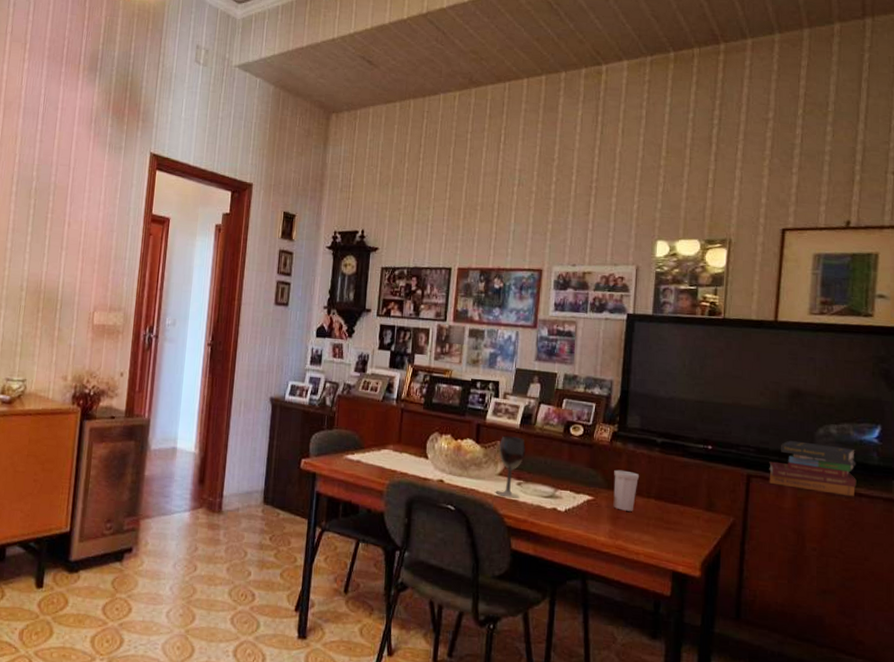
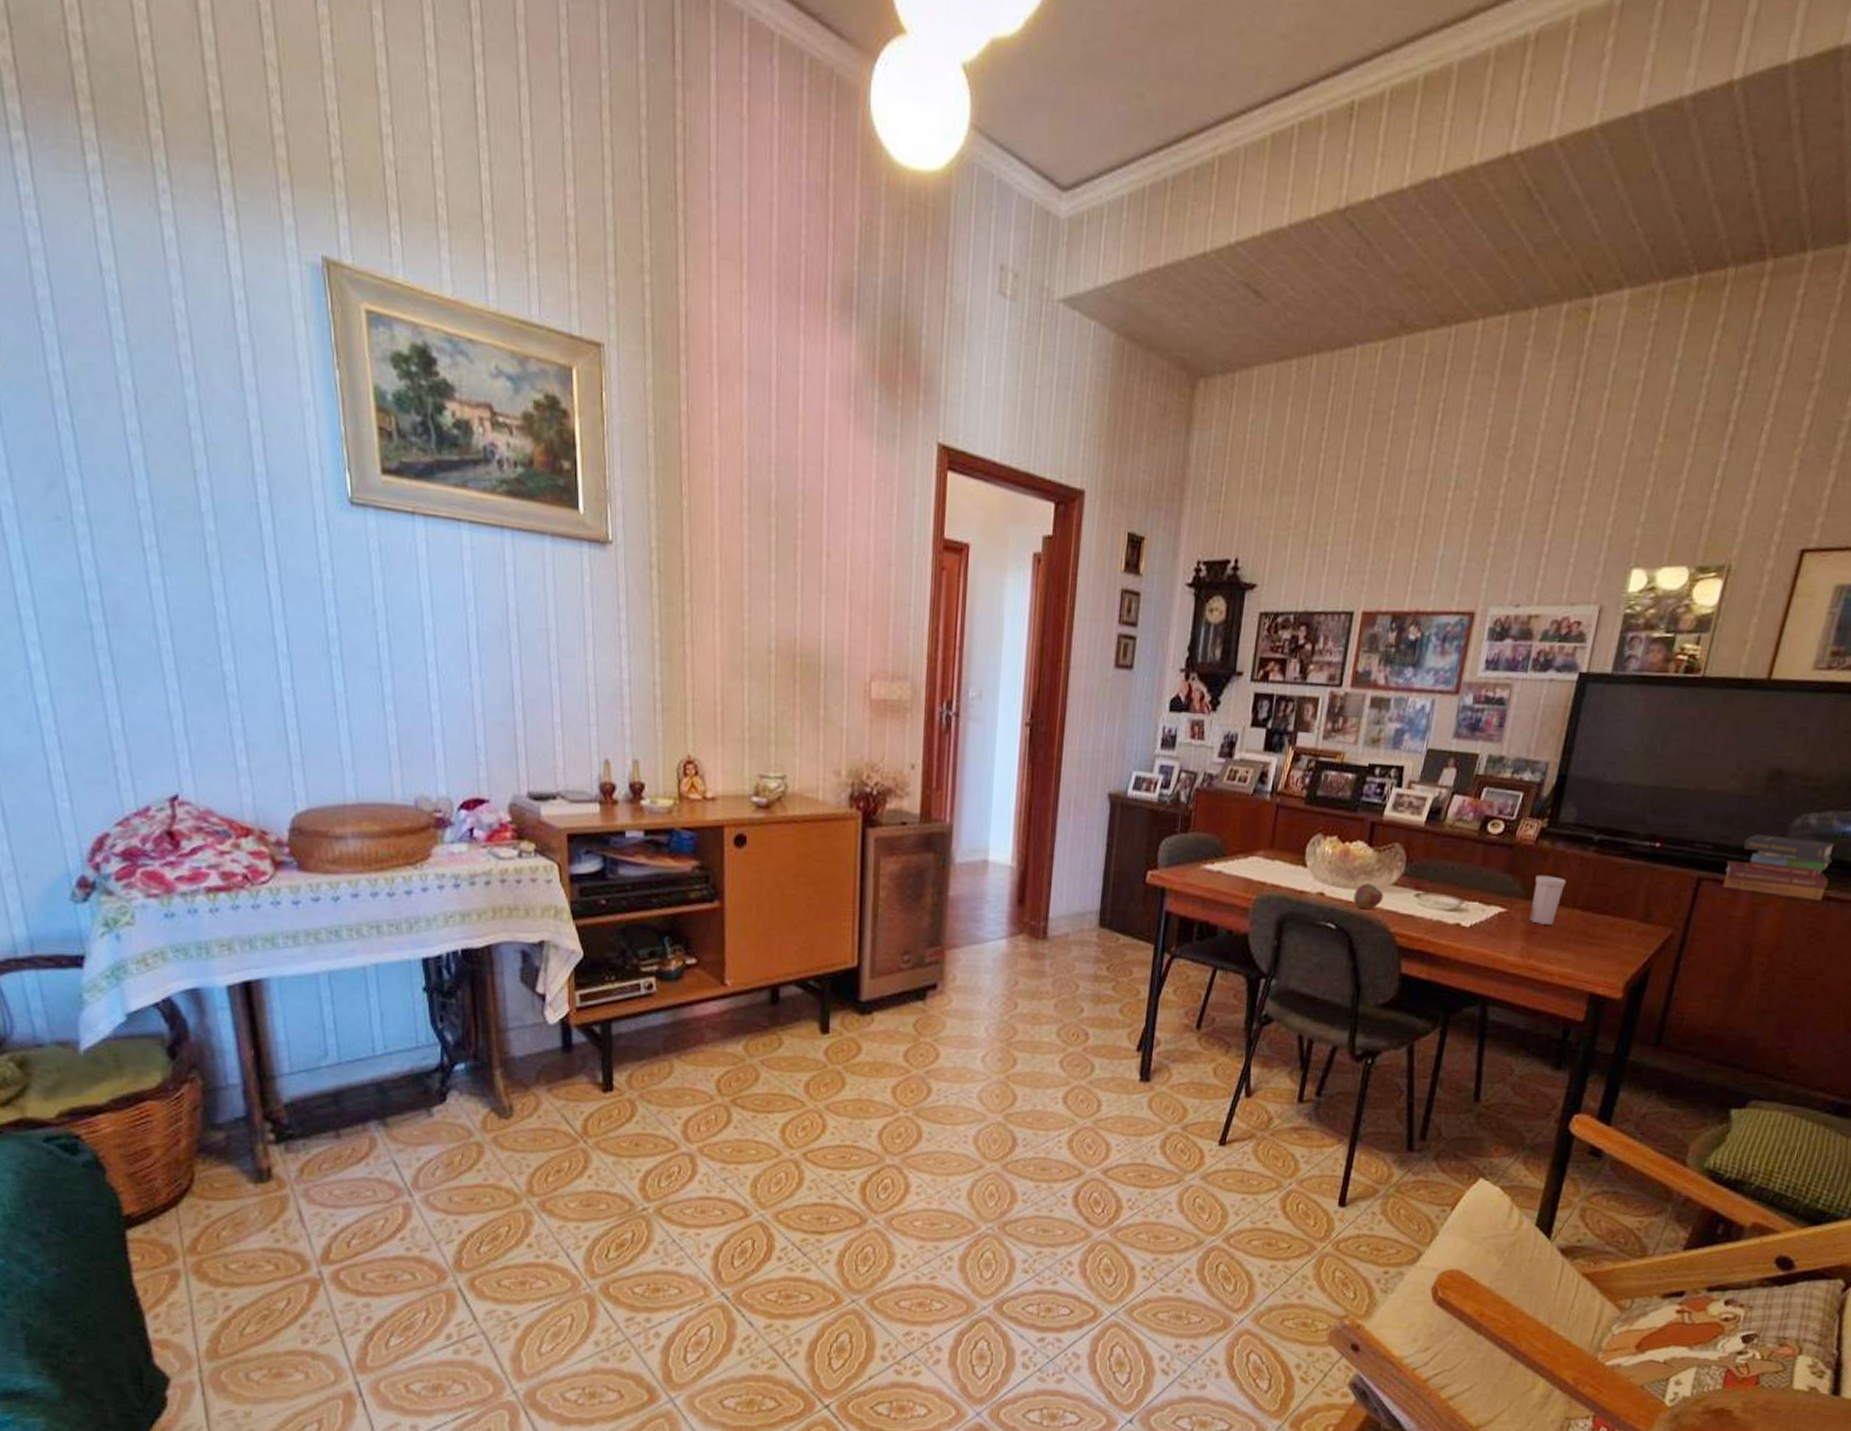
fruit: none [467,473,492,495] -> present [1353,883,1384,910]
wine glass: present [495,435,526,499] -> none [1387,836,1430,913]

